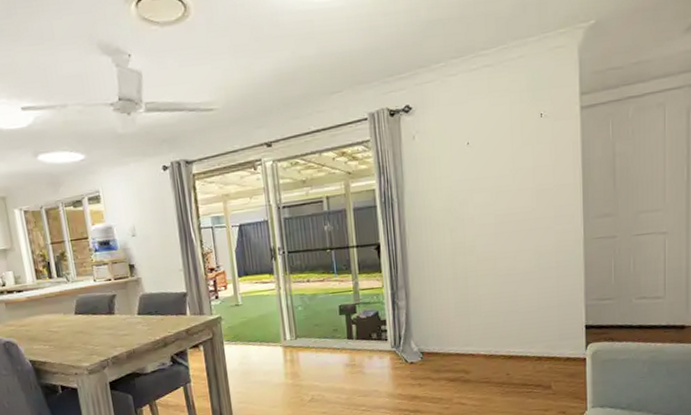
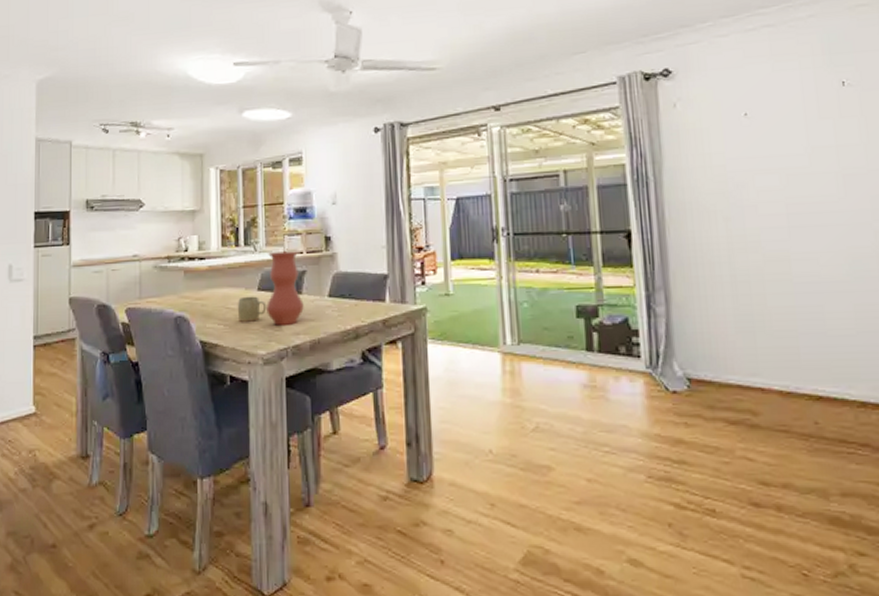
mug: none [58,319,85,342] -> present [237,296,267,322]
vase: none [79,278,118,342] -> present [266,250,304,325]

